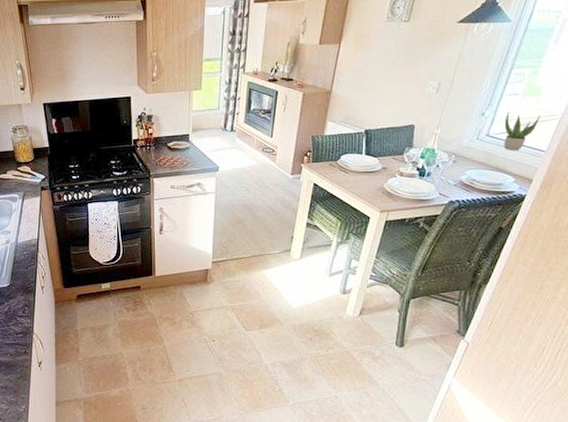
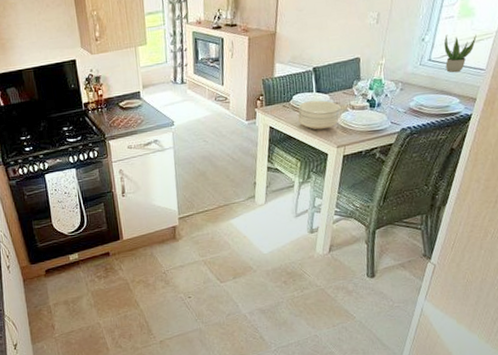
bowl: none [343,163,389,193] -> present [297,100,341,130]

